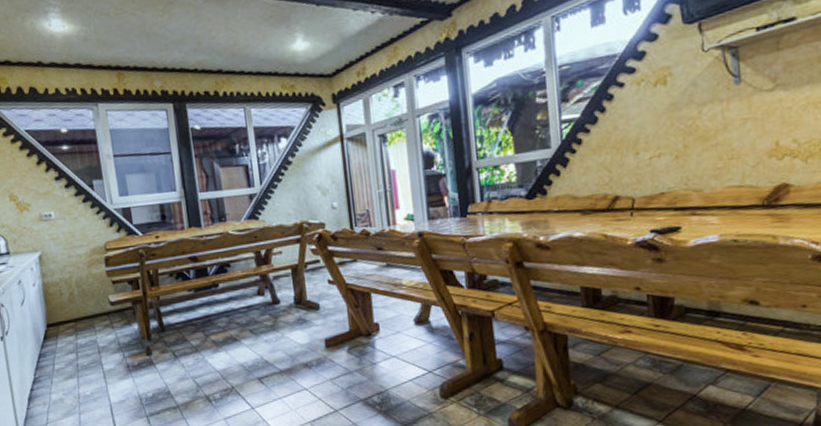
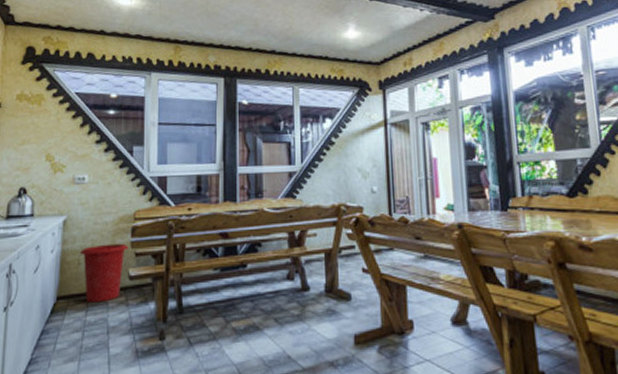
waste bin: none [59,273,105,328] -> present [79,243,129,303]

